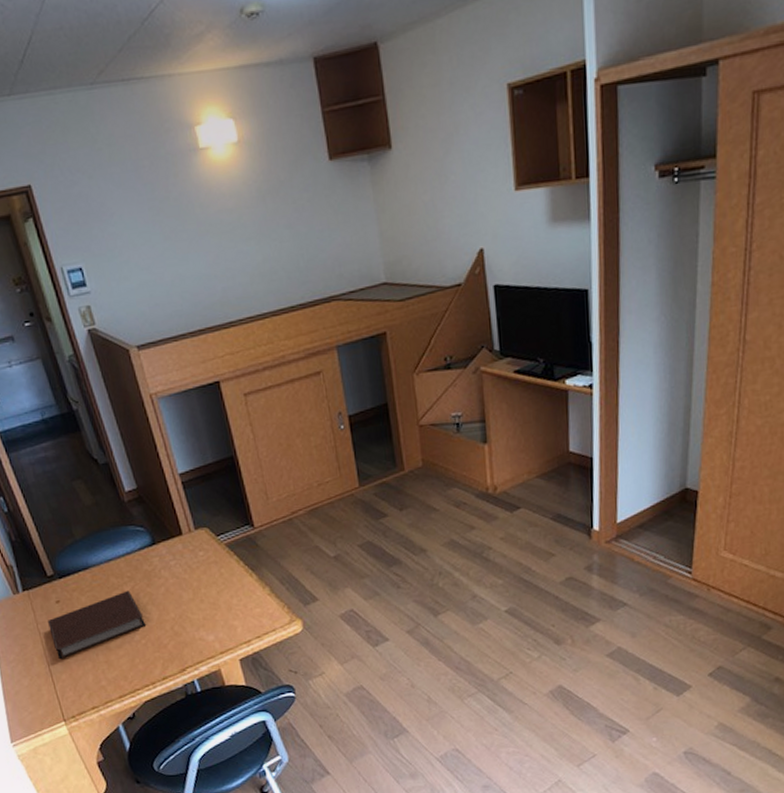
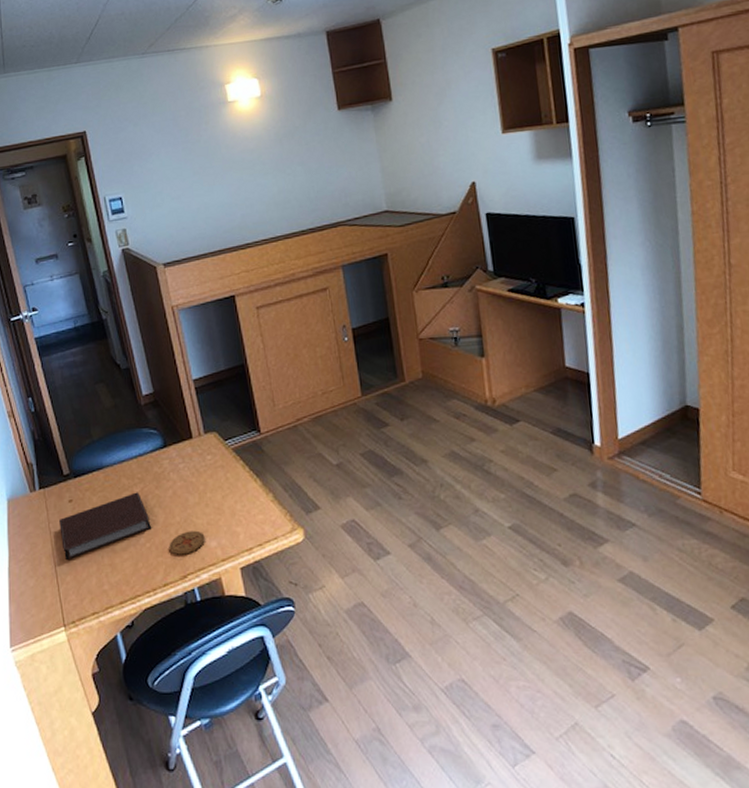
coaster: none [165,626,202,650] -> present [169,530,205,555]

